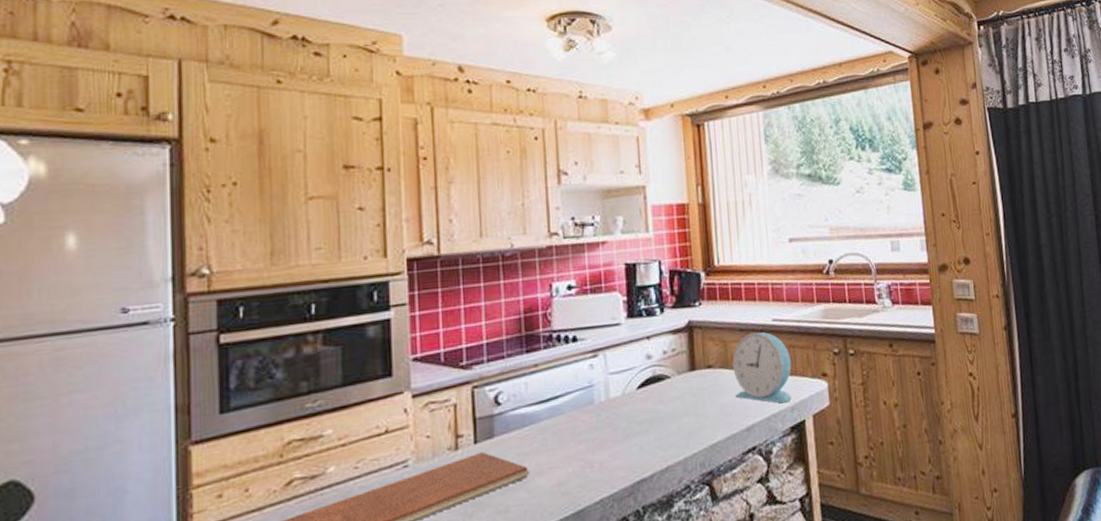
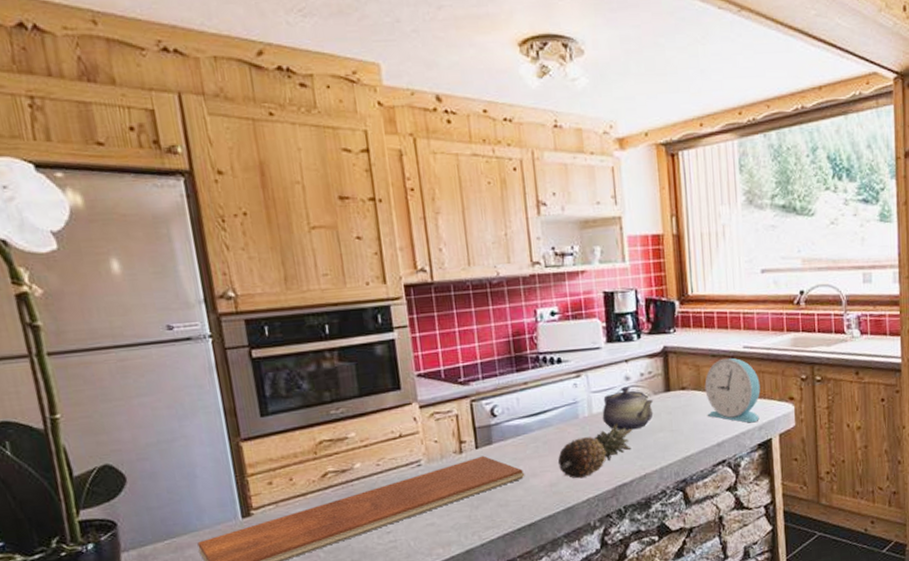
fruit: none [568,407,654,475] -> present [557,423,633,479]
teapot: none [620,366,677,417] -> present [602,386,654,431]

